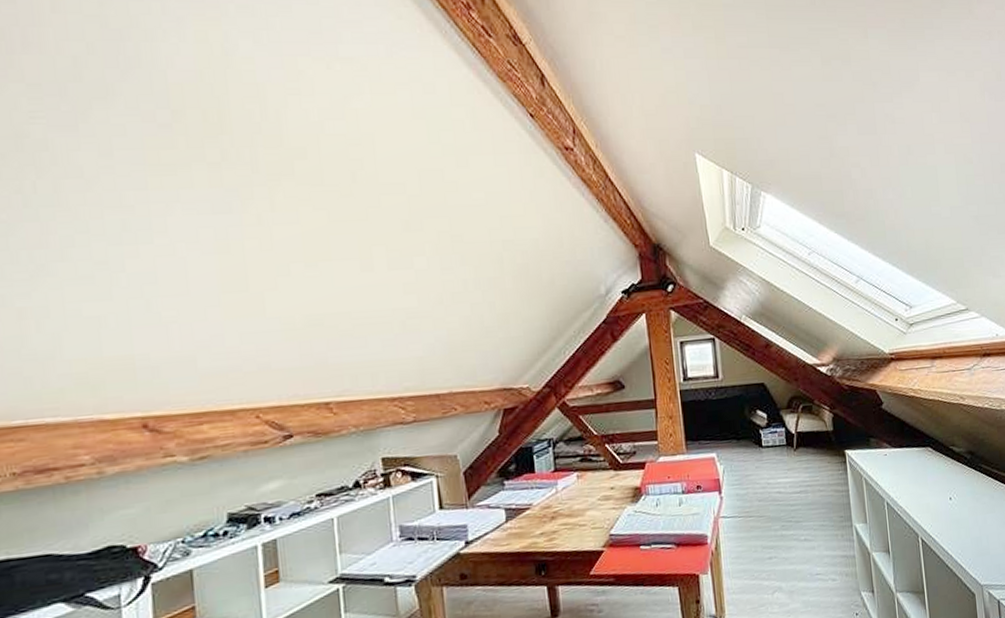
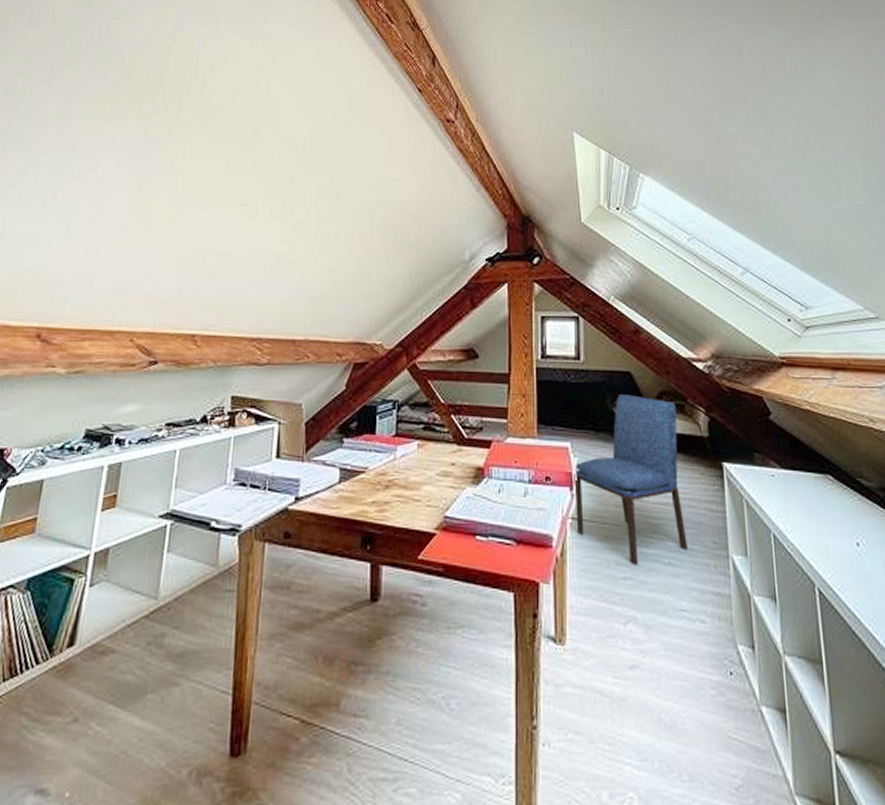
dining chair: none [721,403,820,546] -> present [574,394,688,565]

